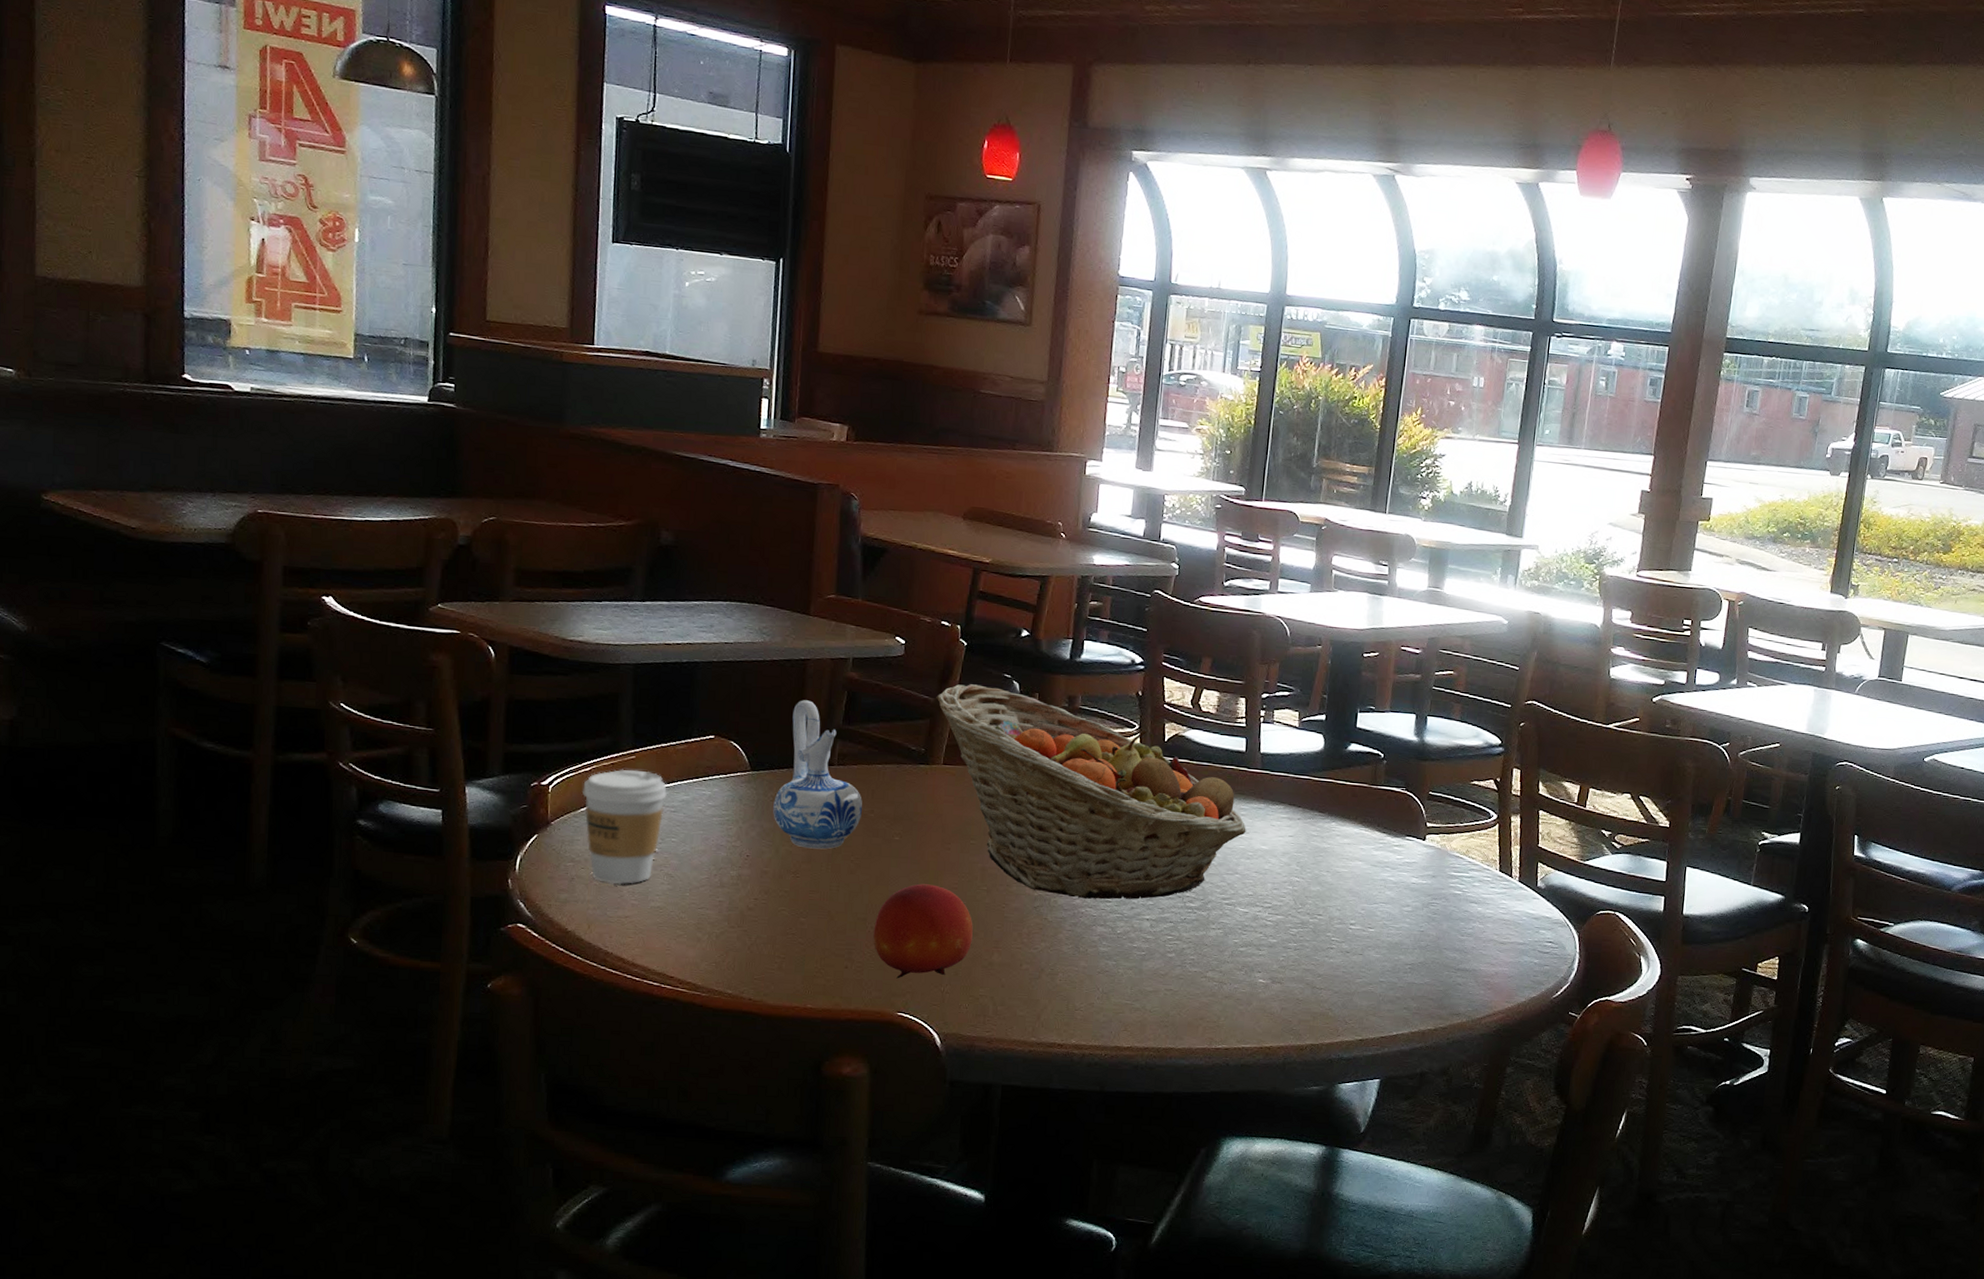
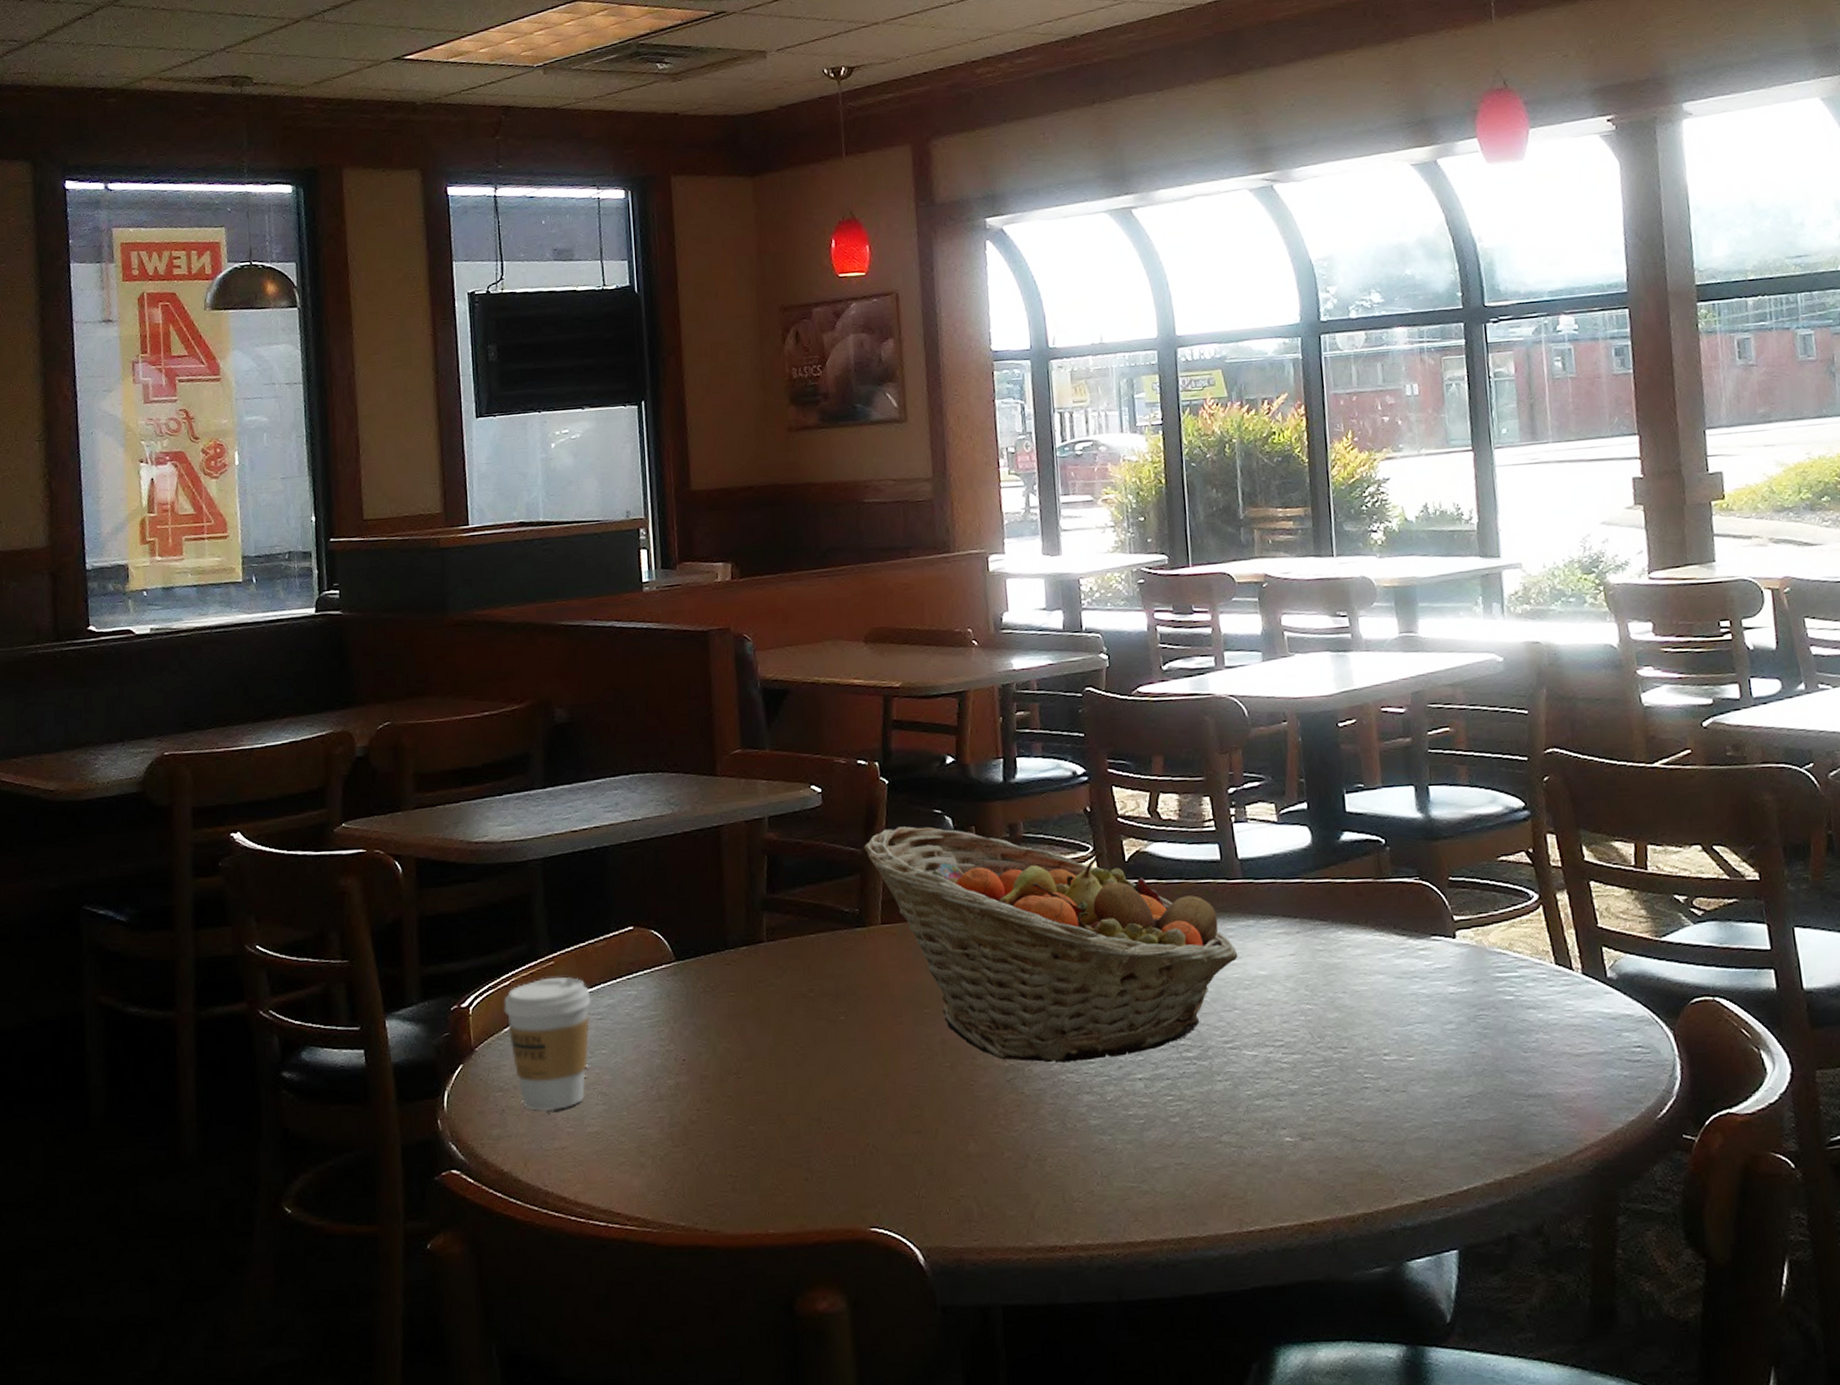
ceramic pitcher: present [773,700,862,850] -> none [704,871,800,1043]
fruit: present [873,884,973,979] -> none [831,1068,943,1187]

